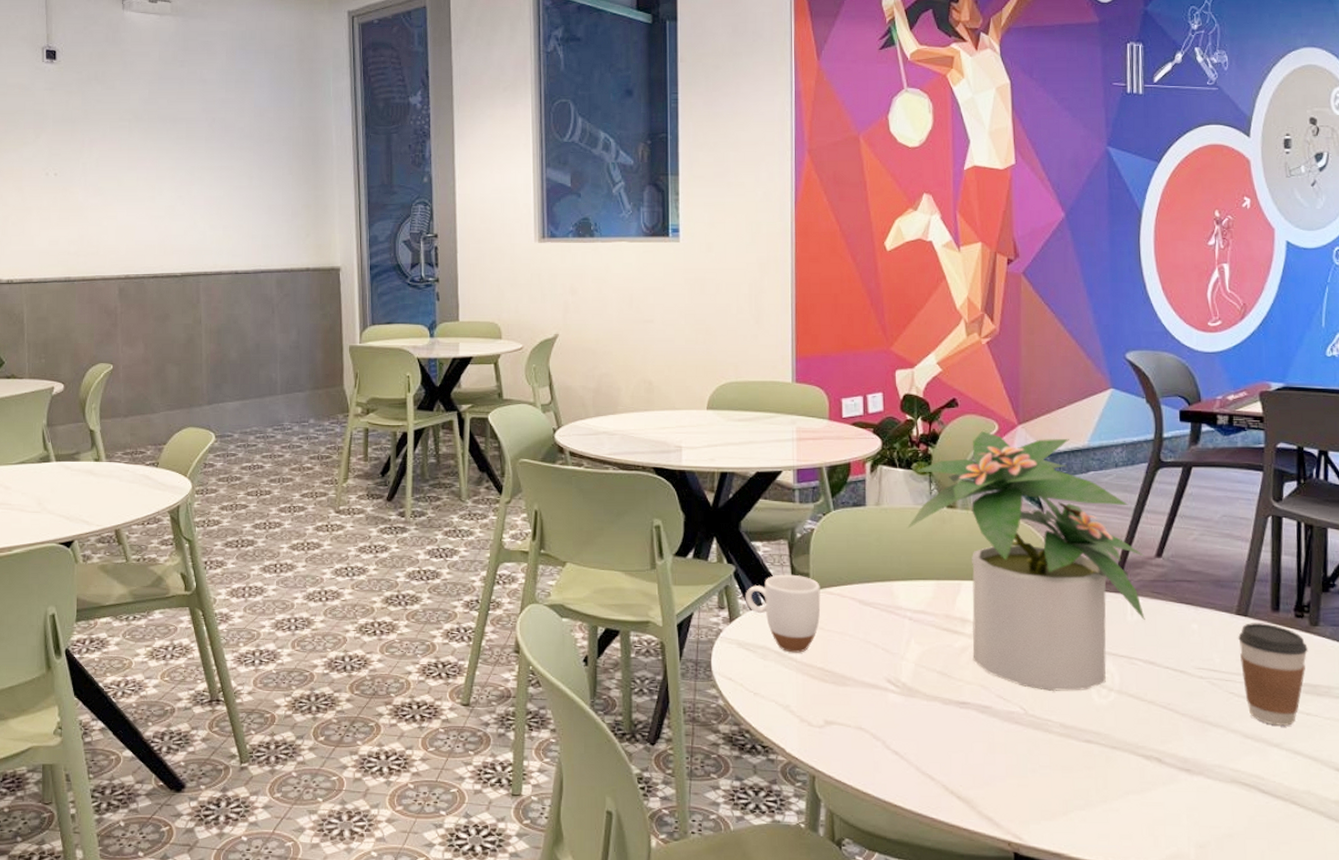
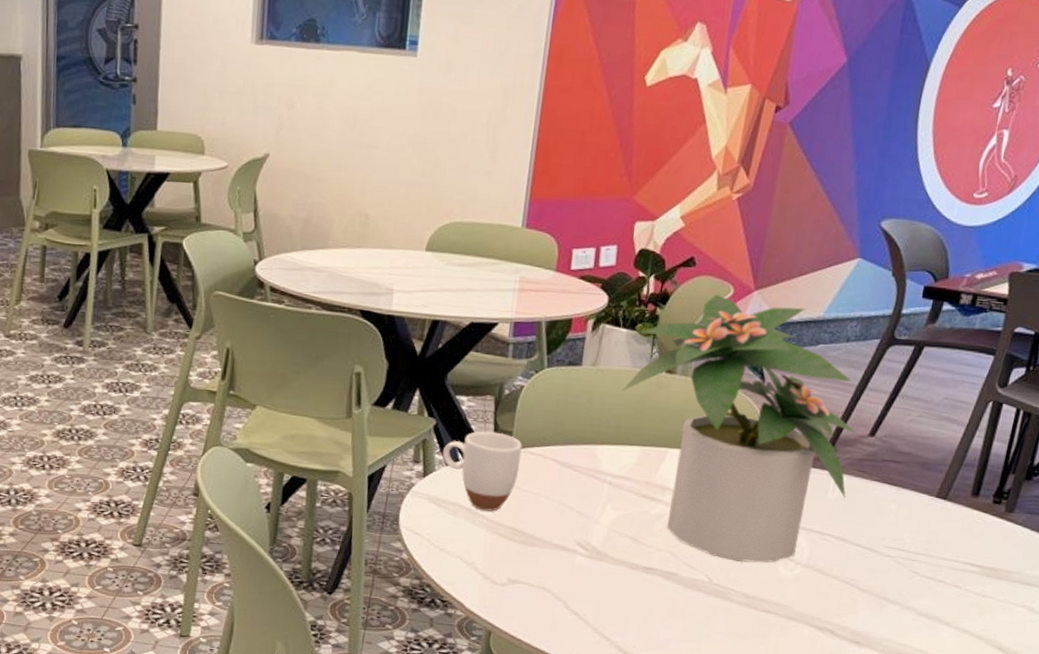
coffee cup: present [1238,623,1308,727] -> none [927,506,999,607]

